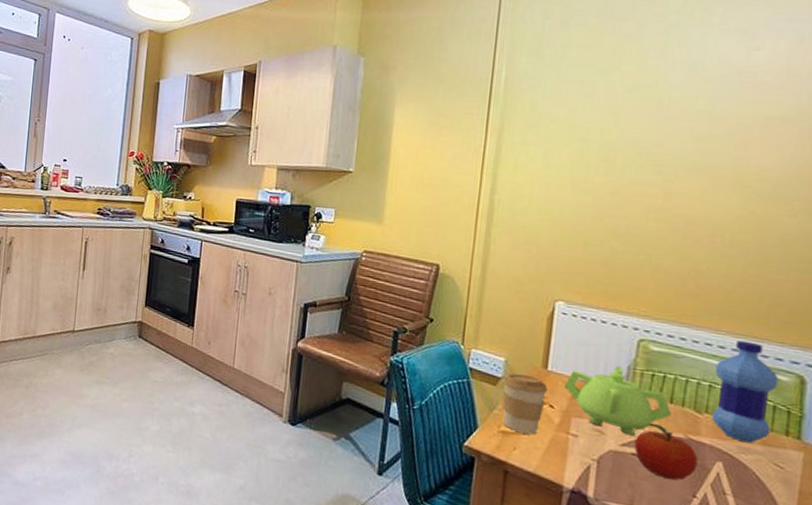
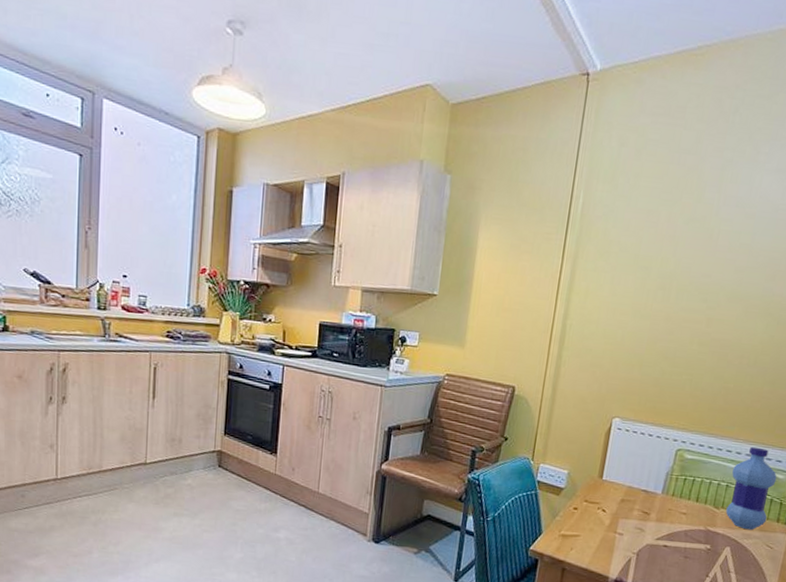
coffee cup: present [502,373,548,435] -> none [563,484,602,536]
teapot: present [563,366,671,436] -> none [614,473,696,531]
fruit: present [634,422,698,480] -> none [666,519,713,564]

